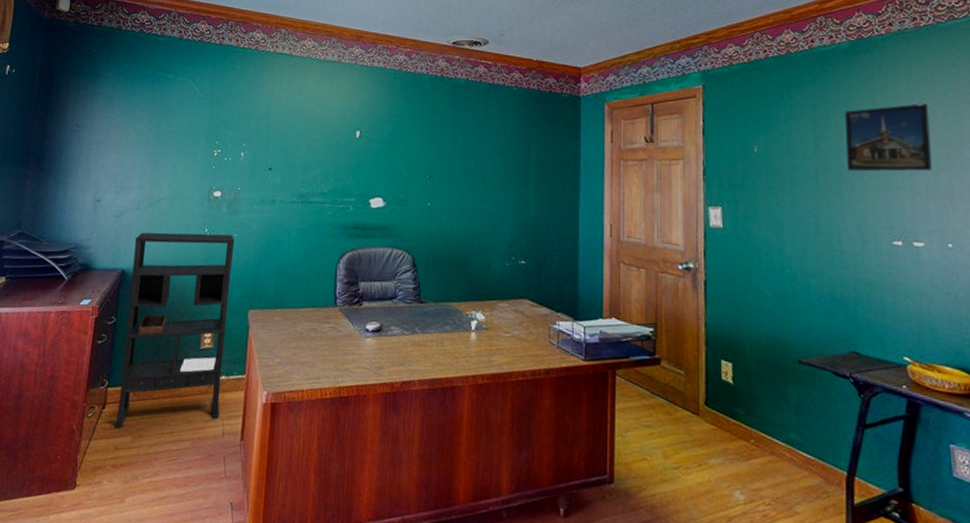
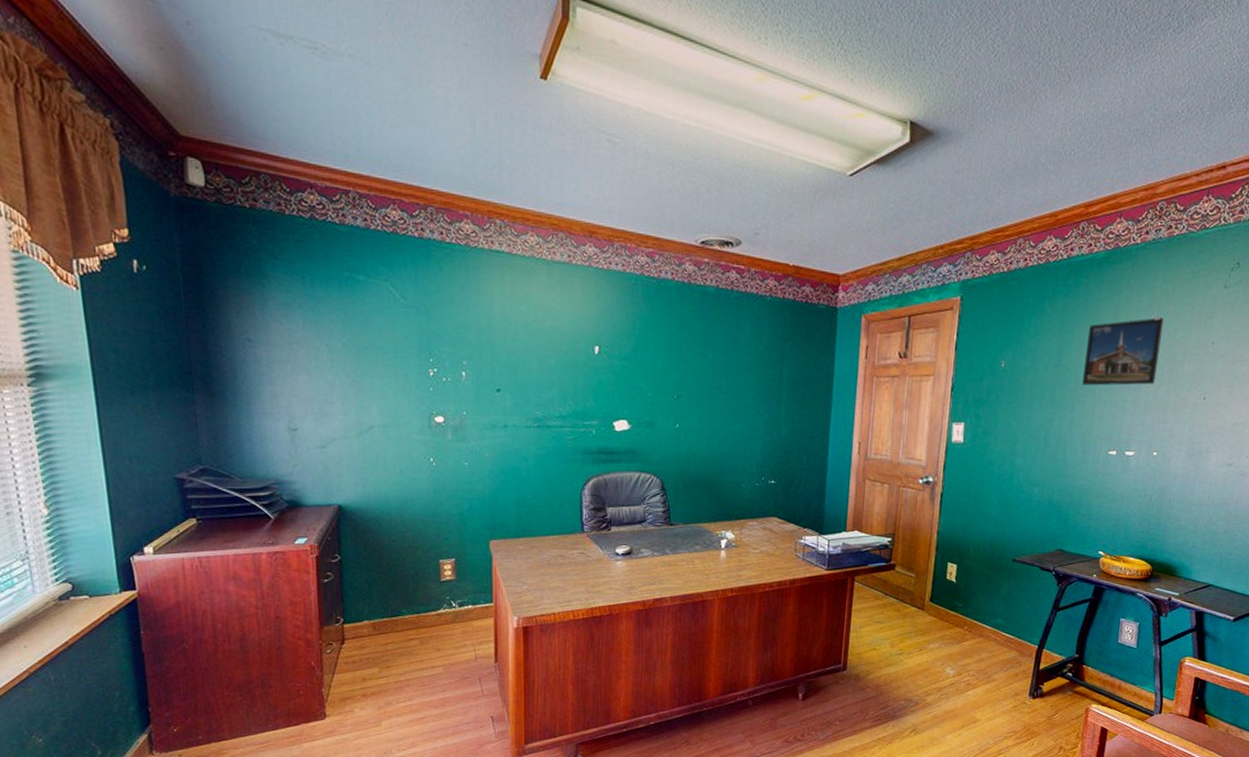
bookshelf: present [114,232,235,429] -> none [349,463,470,662]

